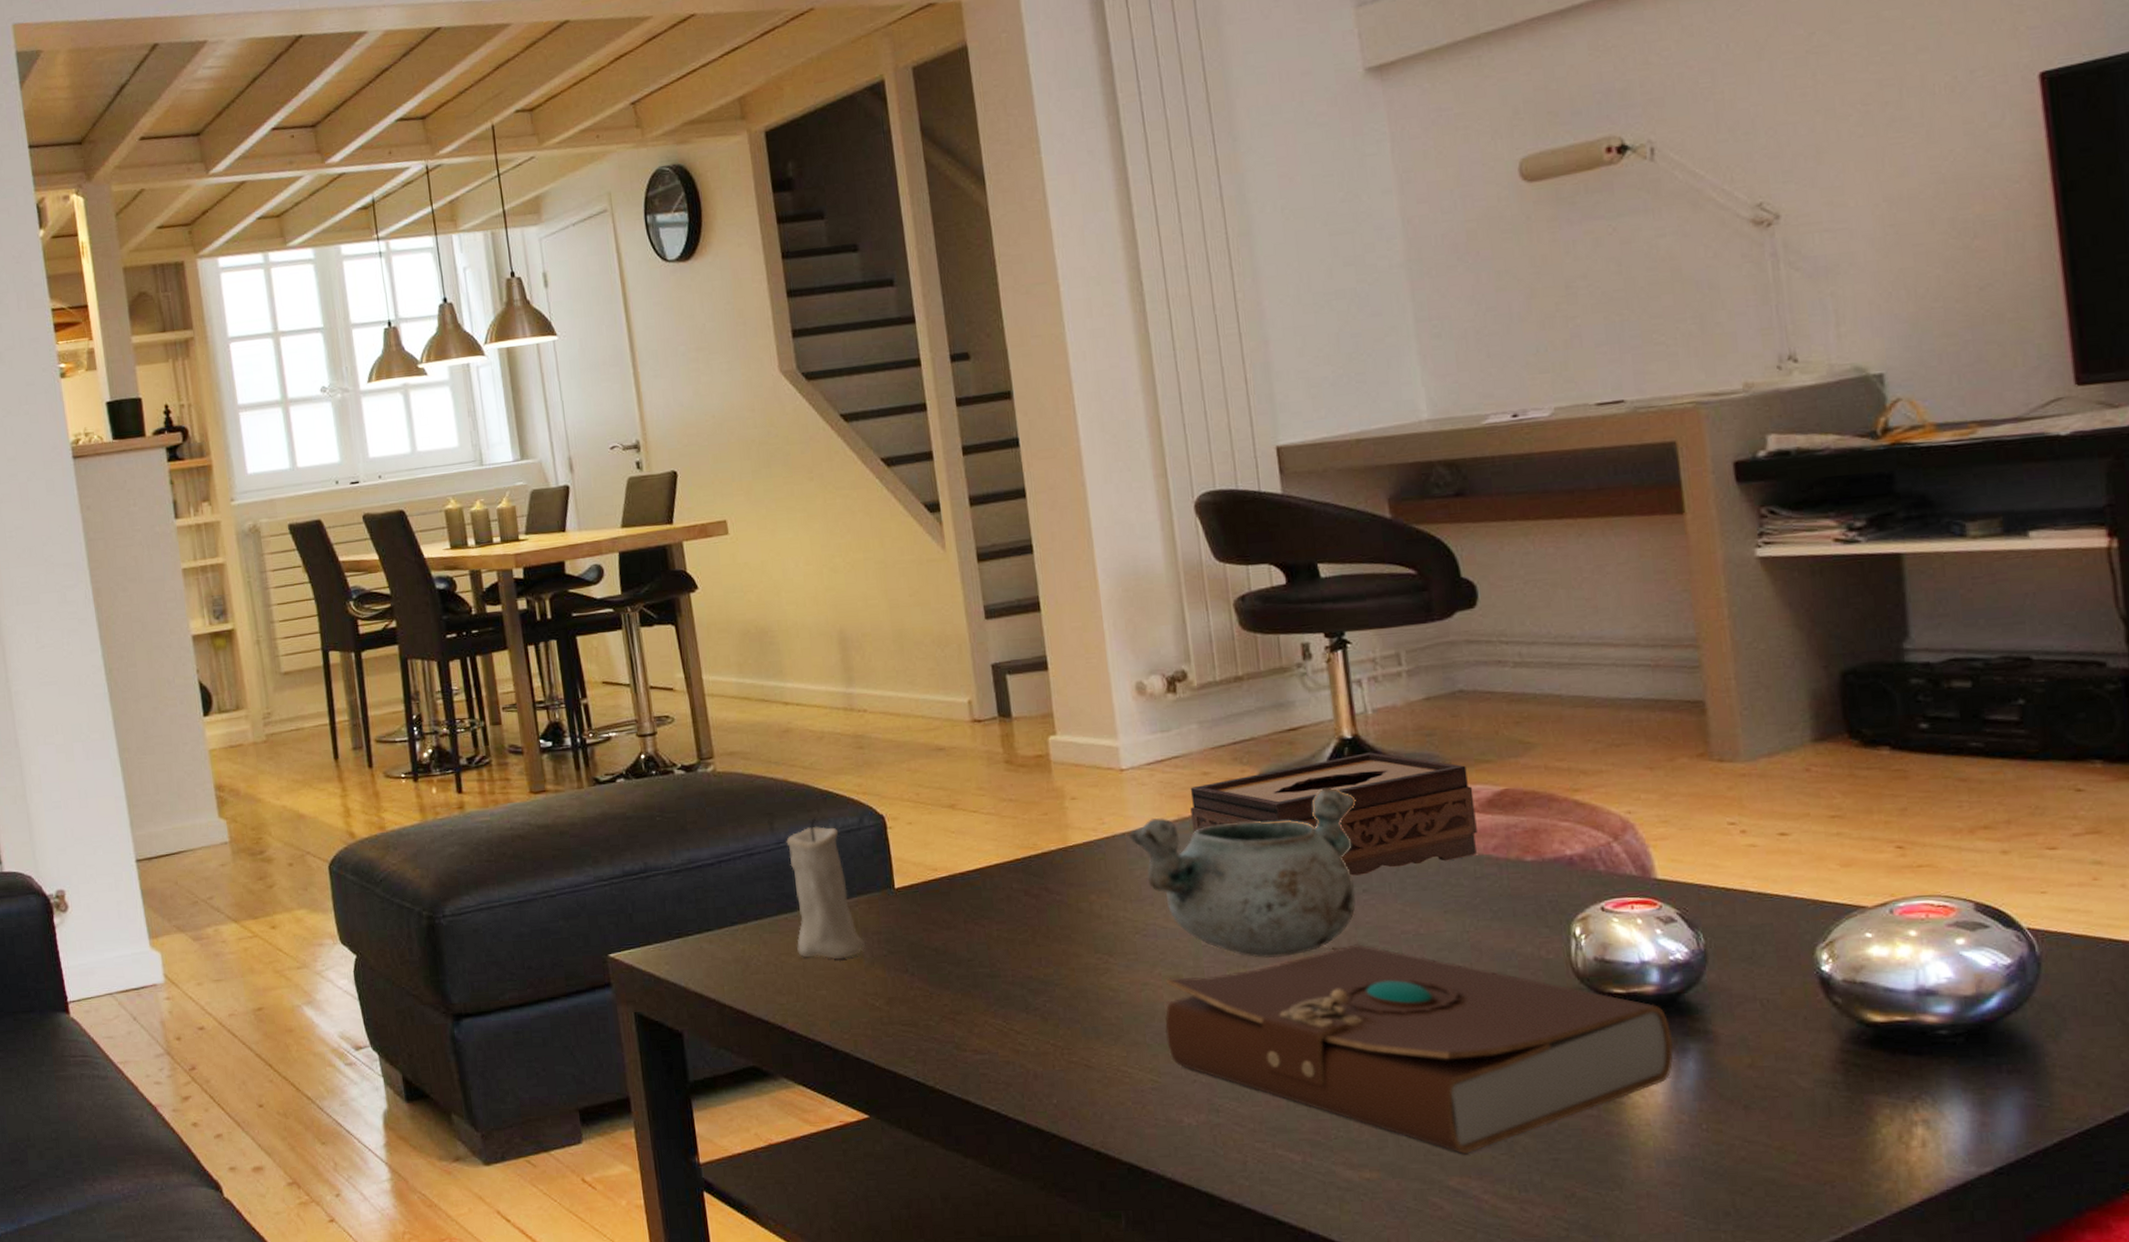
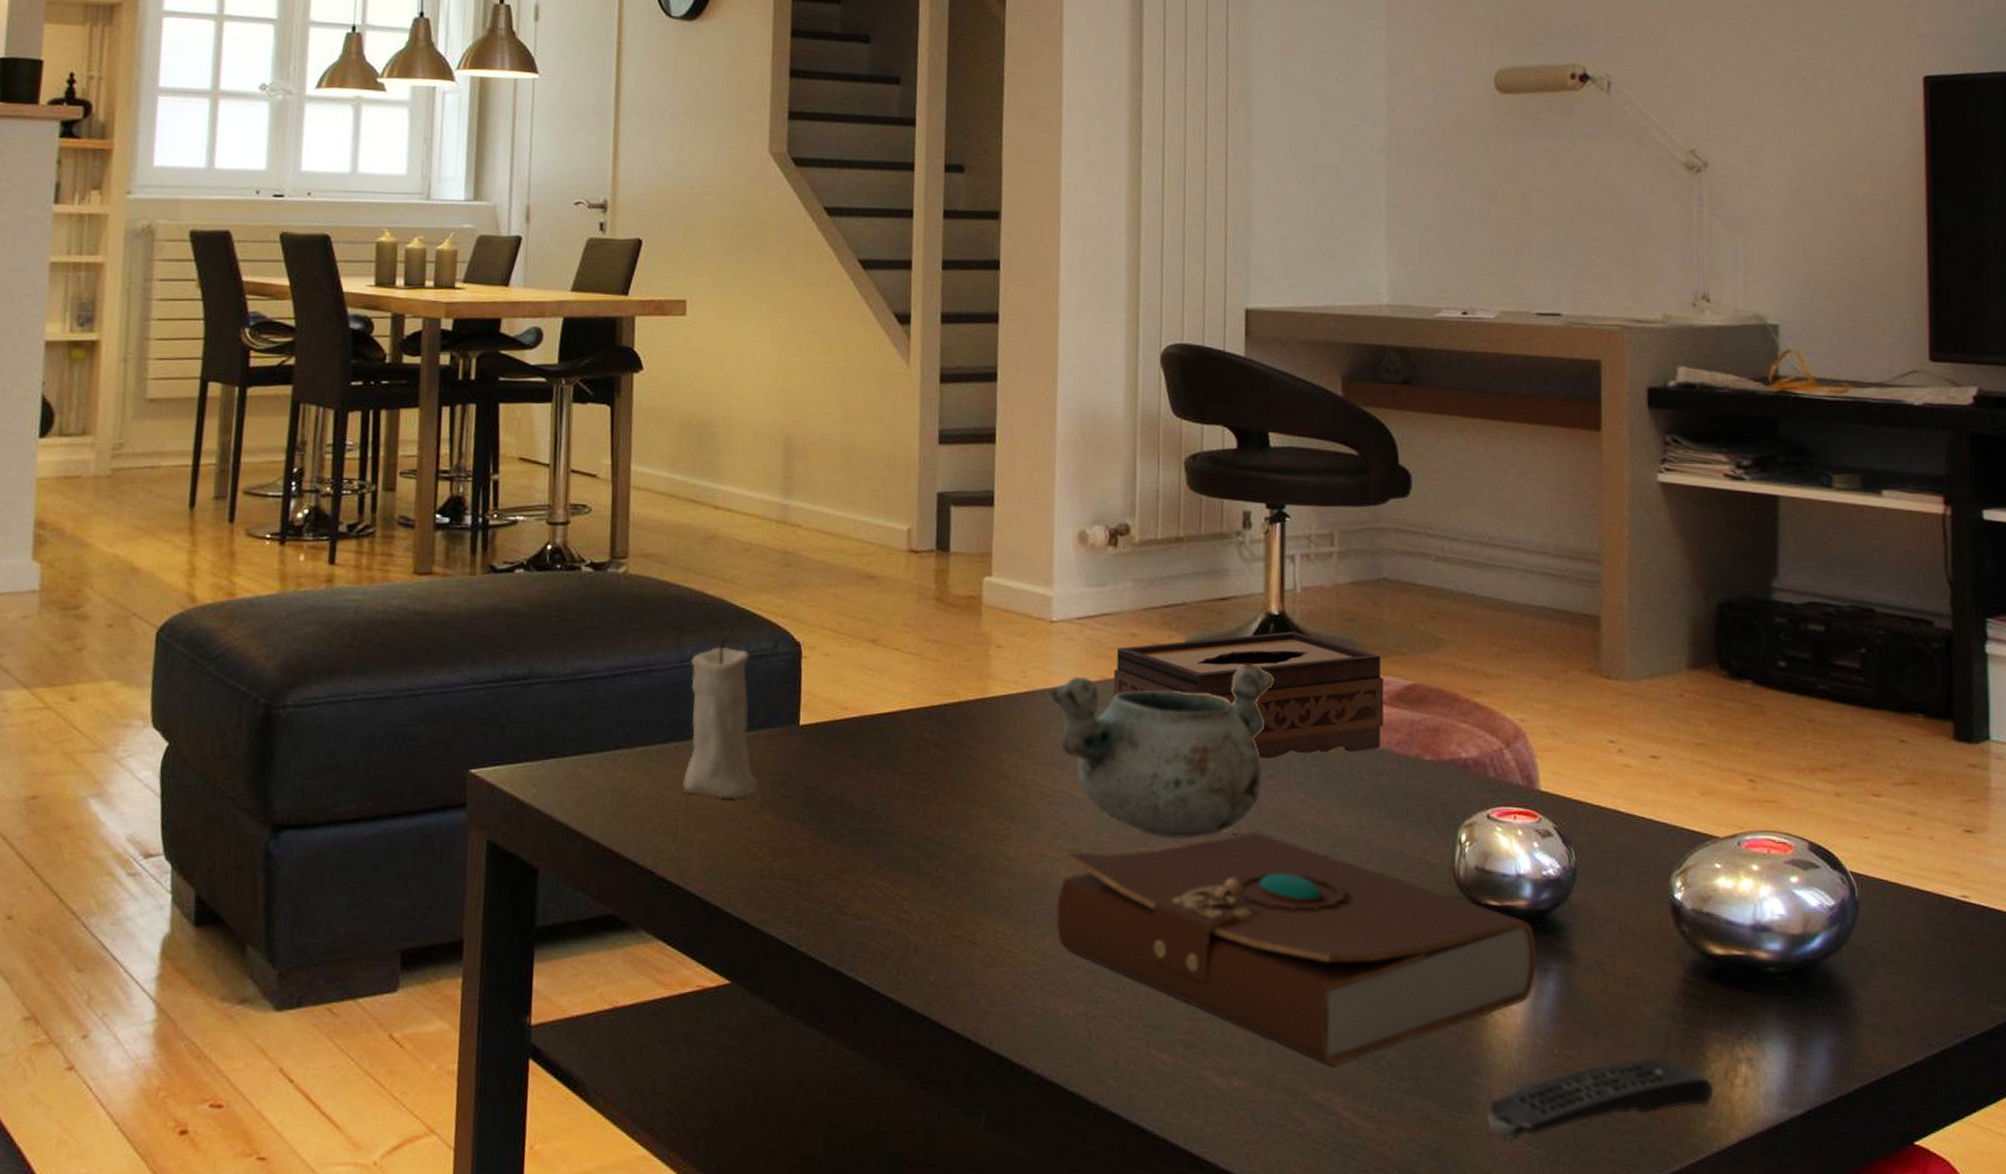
remote control: none [1636,1126,1887,1213] -> present [1487,1058,1714,1141]

